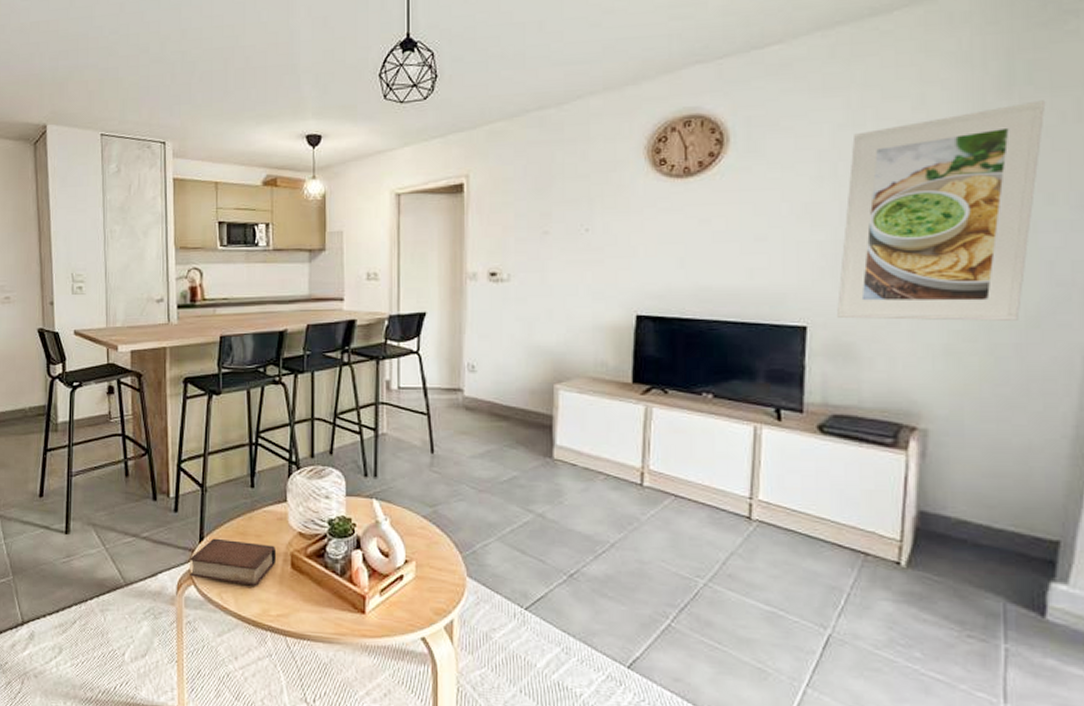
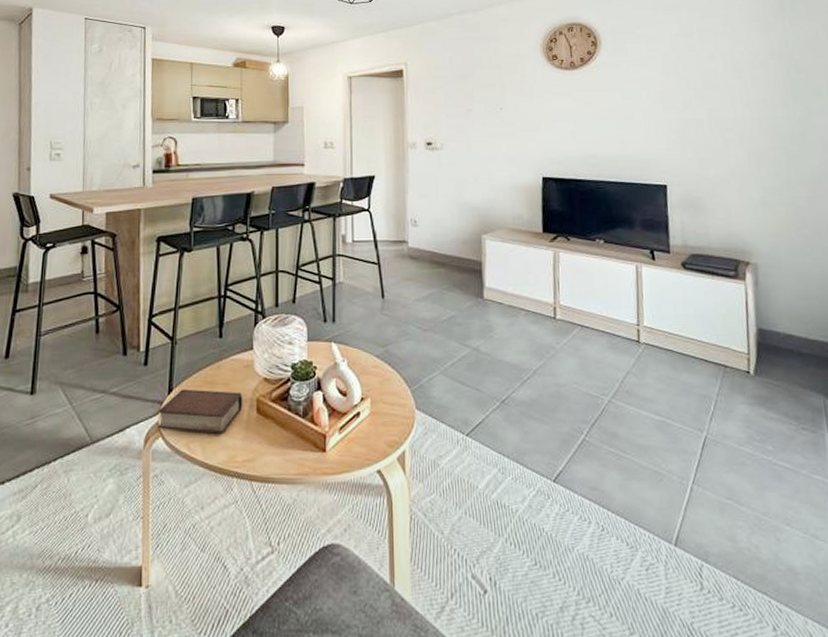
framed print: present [837,100,1046,321] -> none [685,23,807,180]

